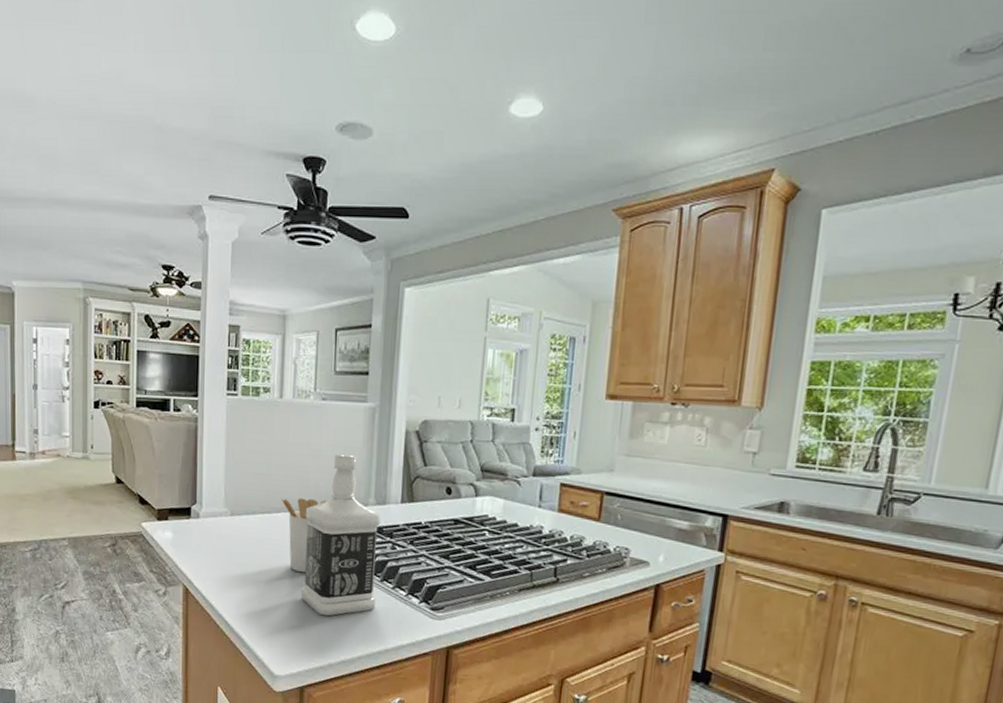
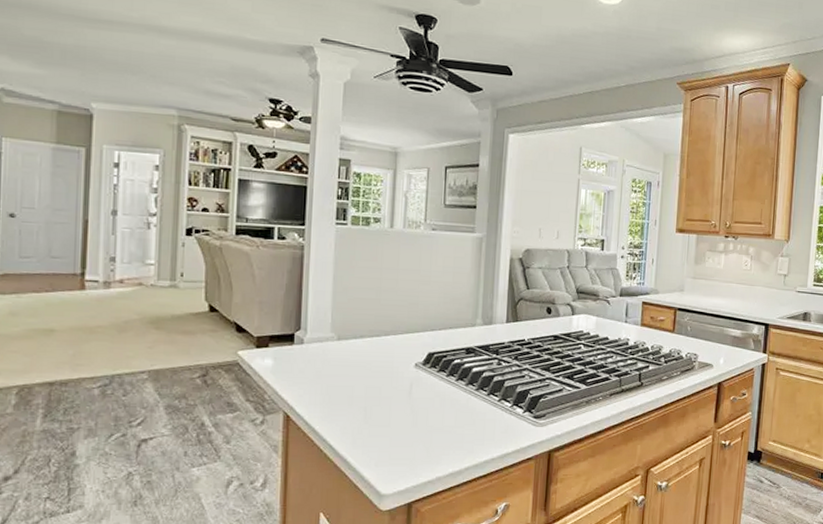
utensil holder: present [281,496,333,573] -> none [390,318,442,392]
bottle: present [301,454,380,616] -> none [410,279,487,432]

